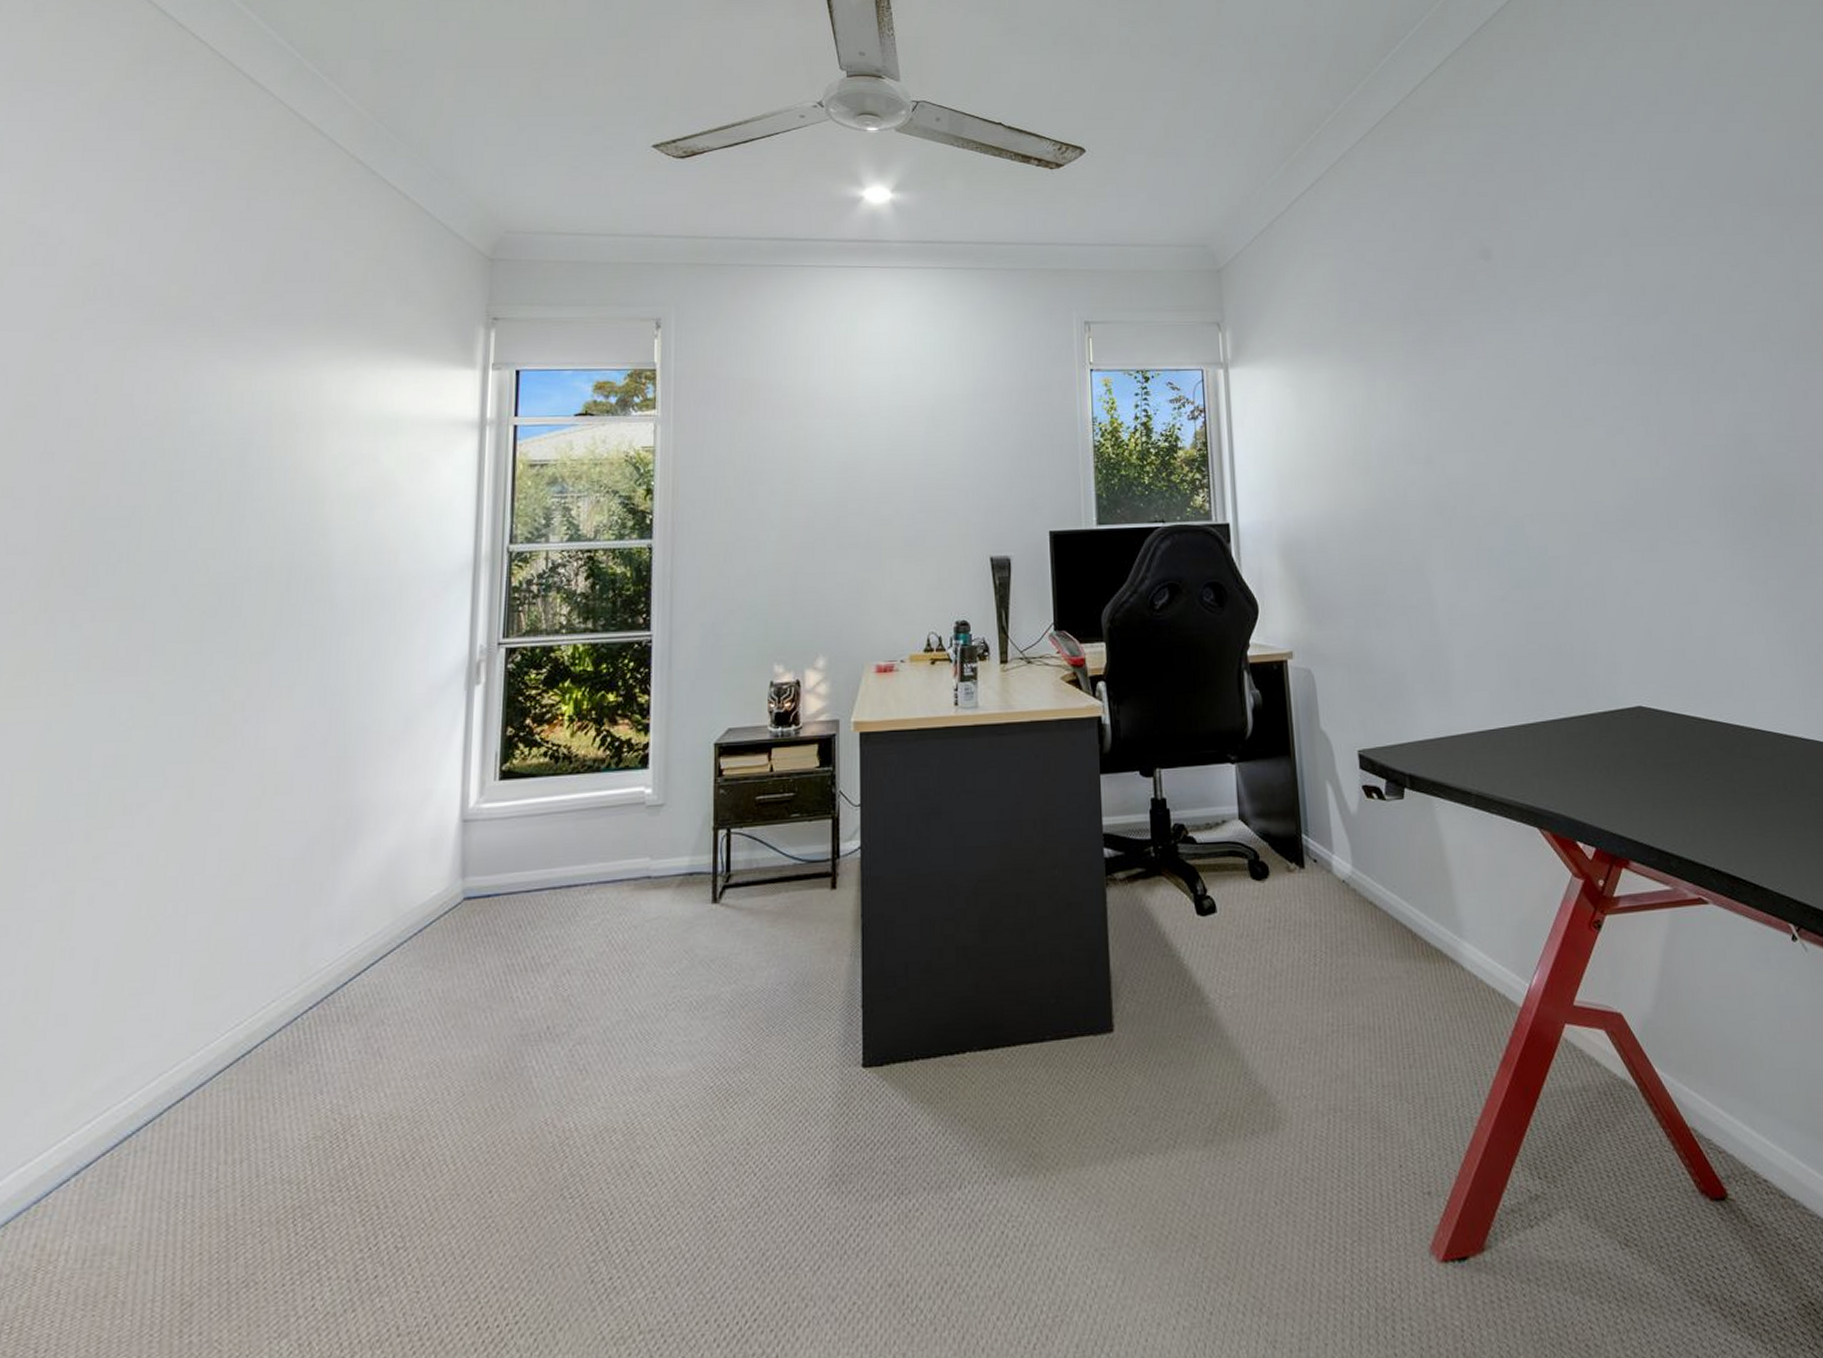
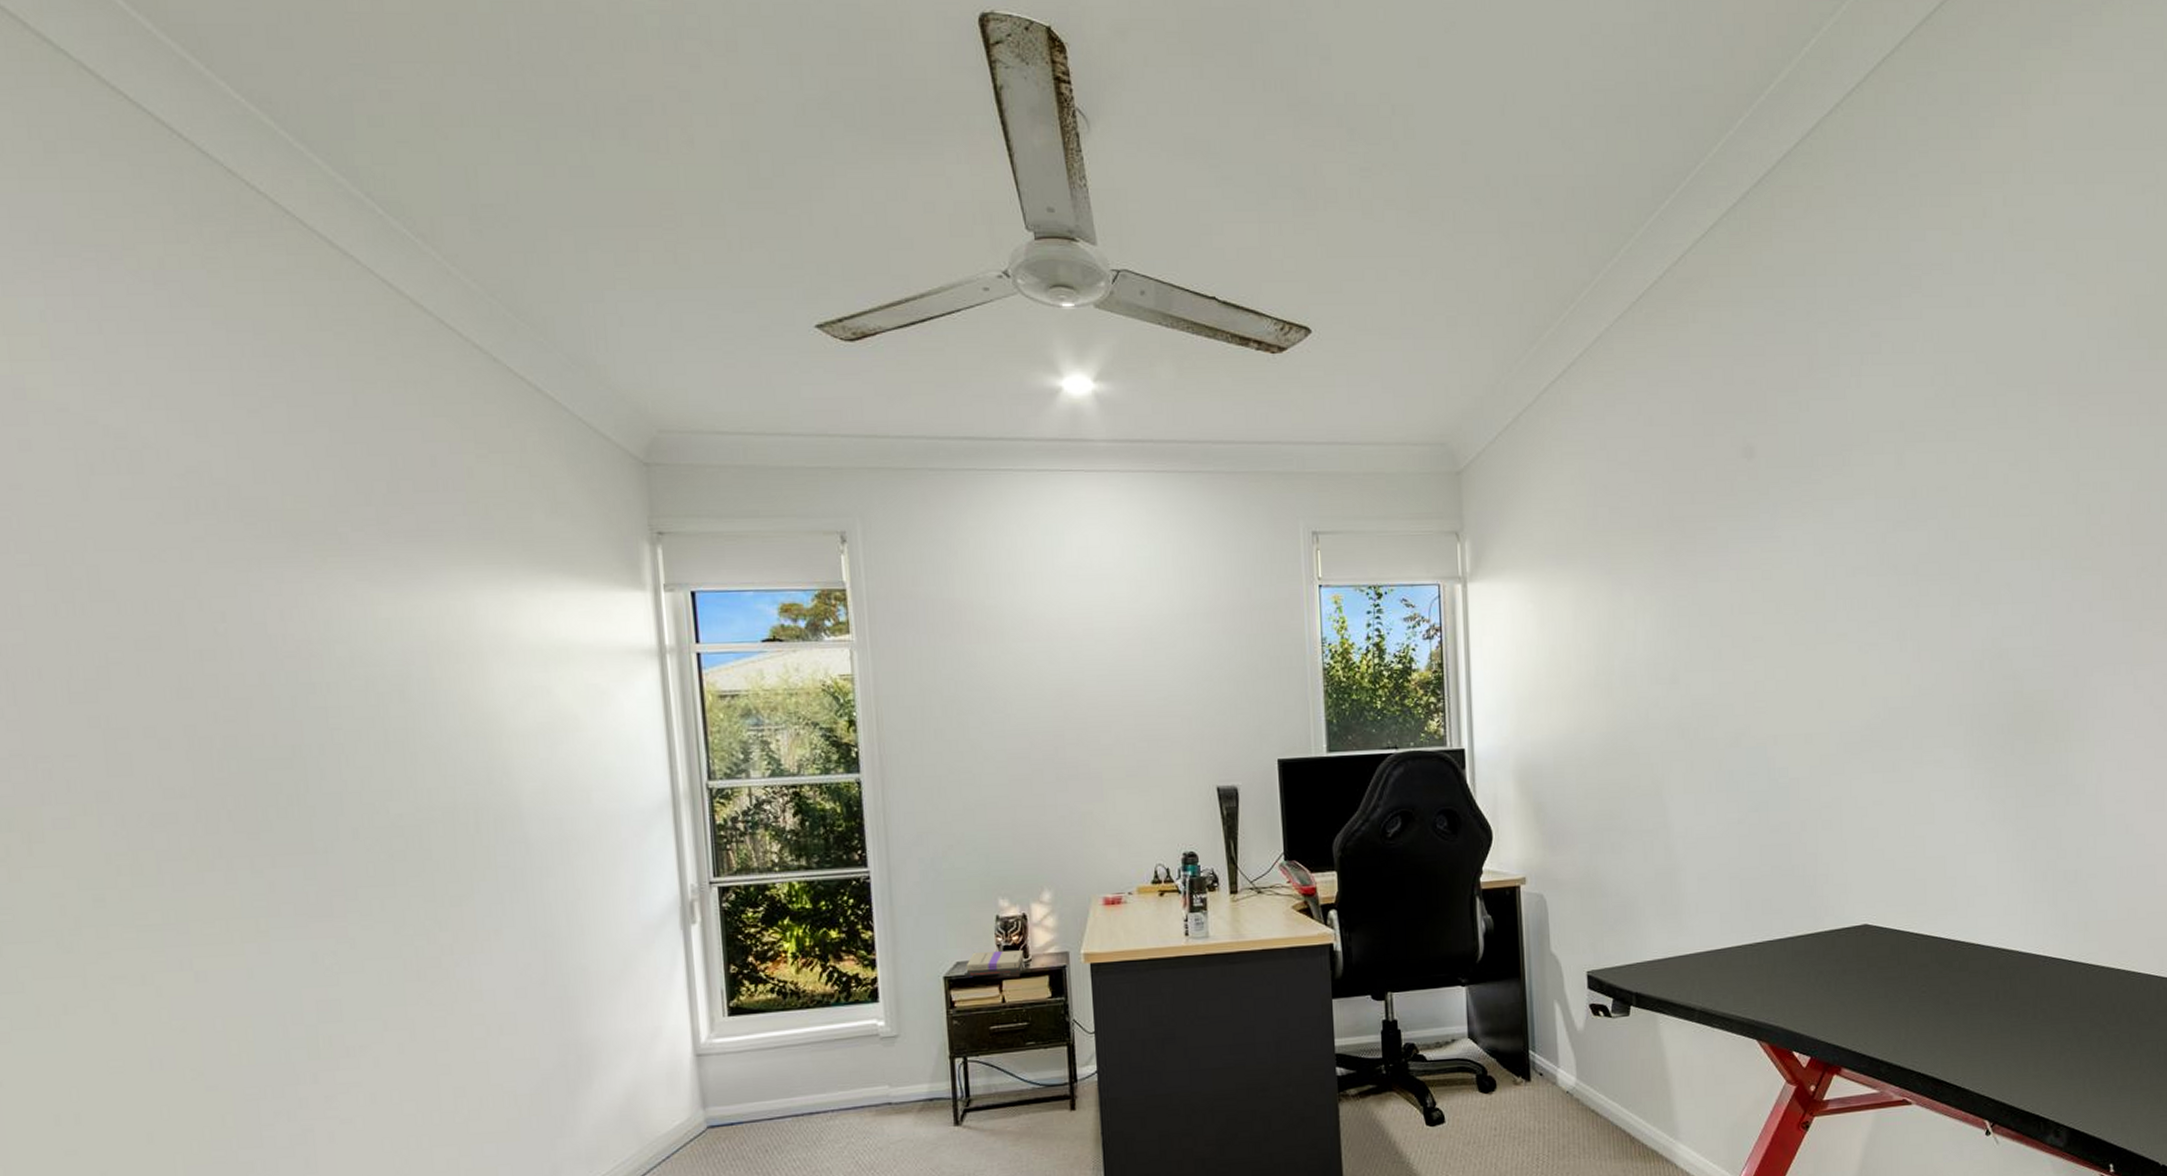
books: none [735,717,795,748] -> present [964,950,1024,981]

